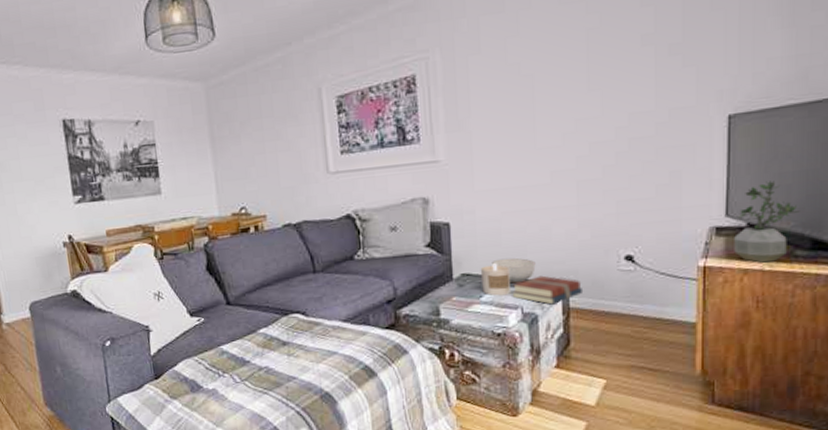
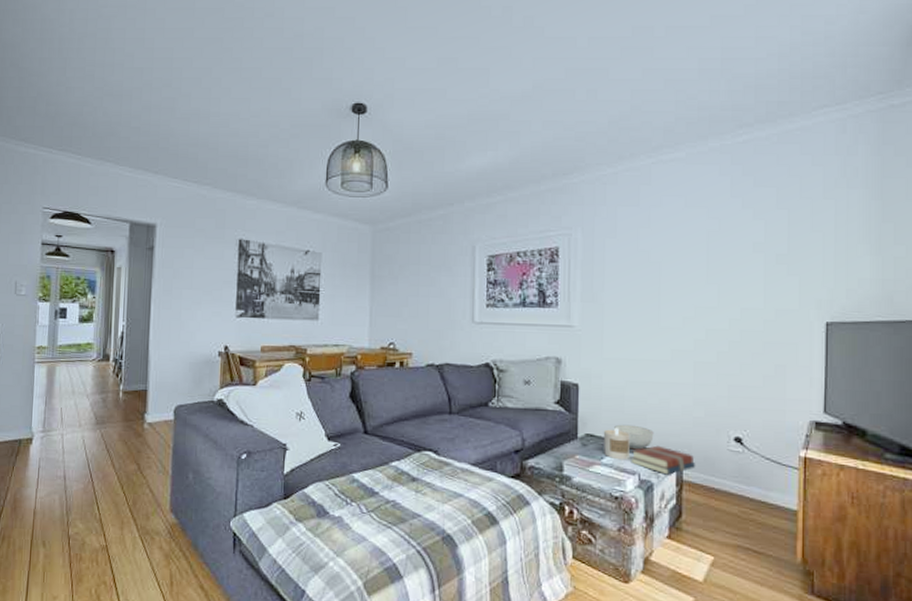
potted plant: present [734,180,800,263] -> none [831,386,888,462]

